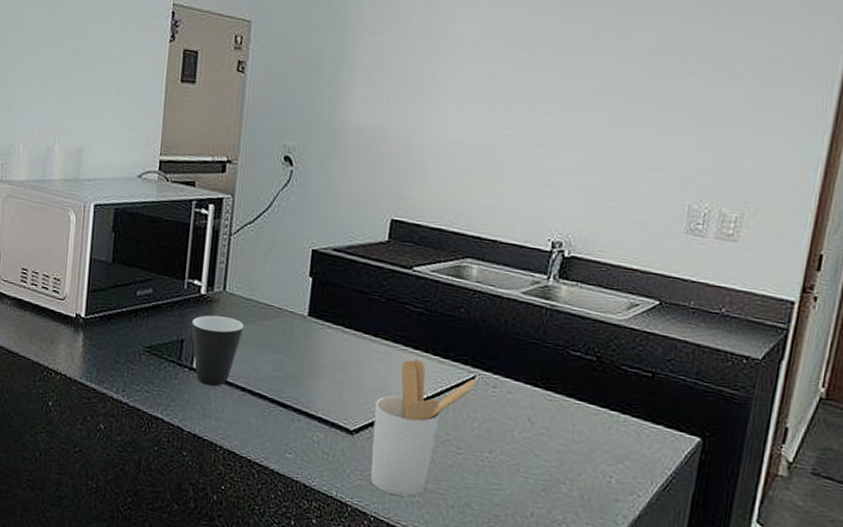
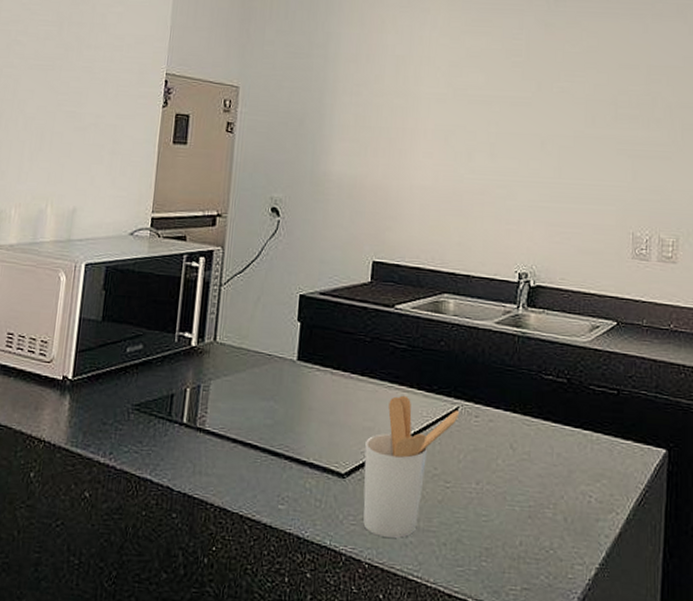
mug: present [190,315,244,387] -> none [180,367,235,441]

